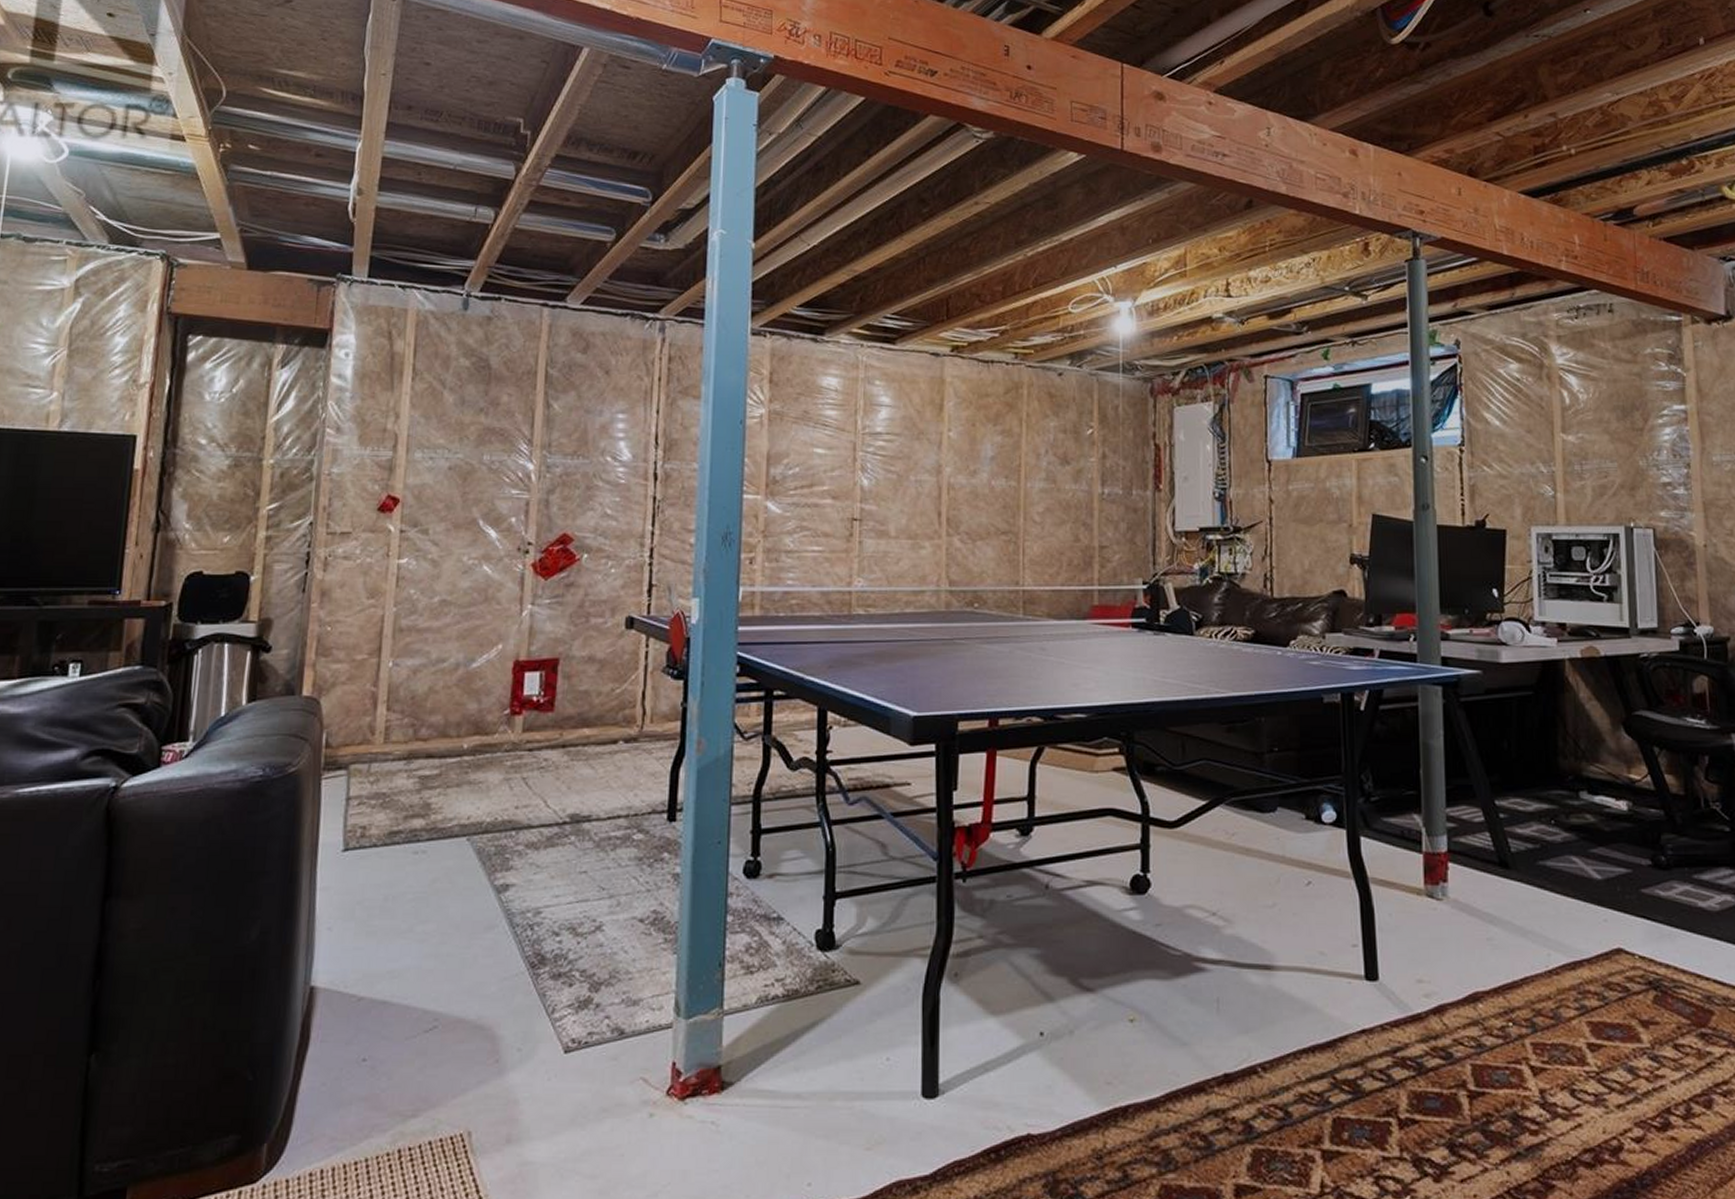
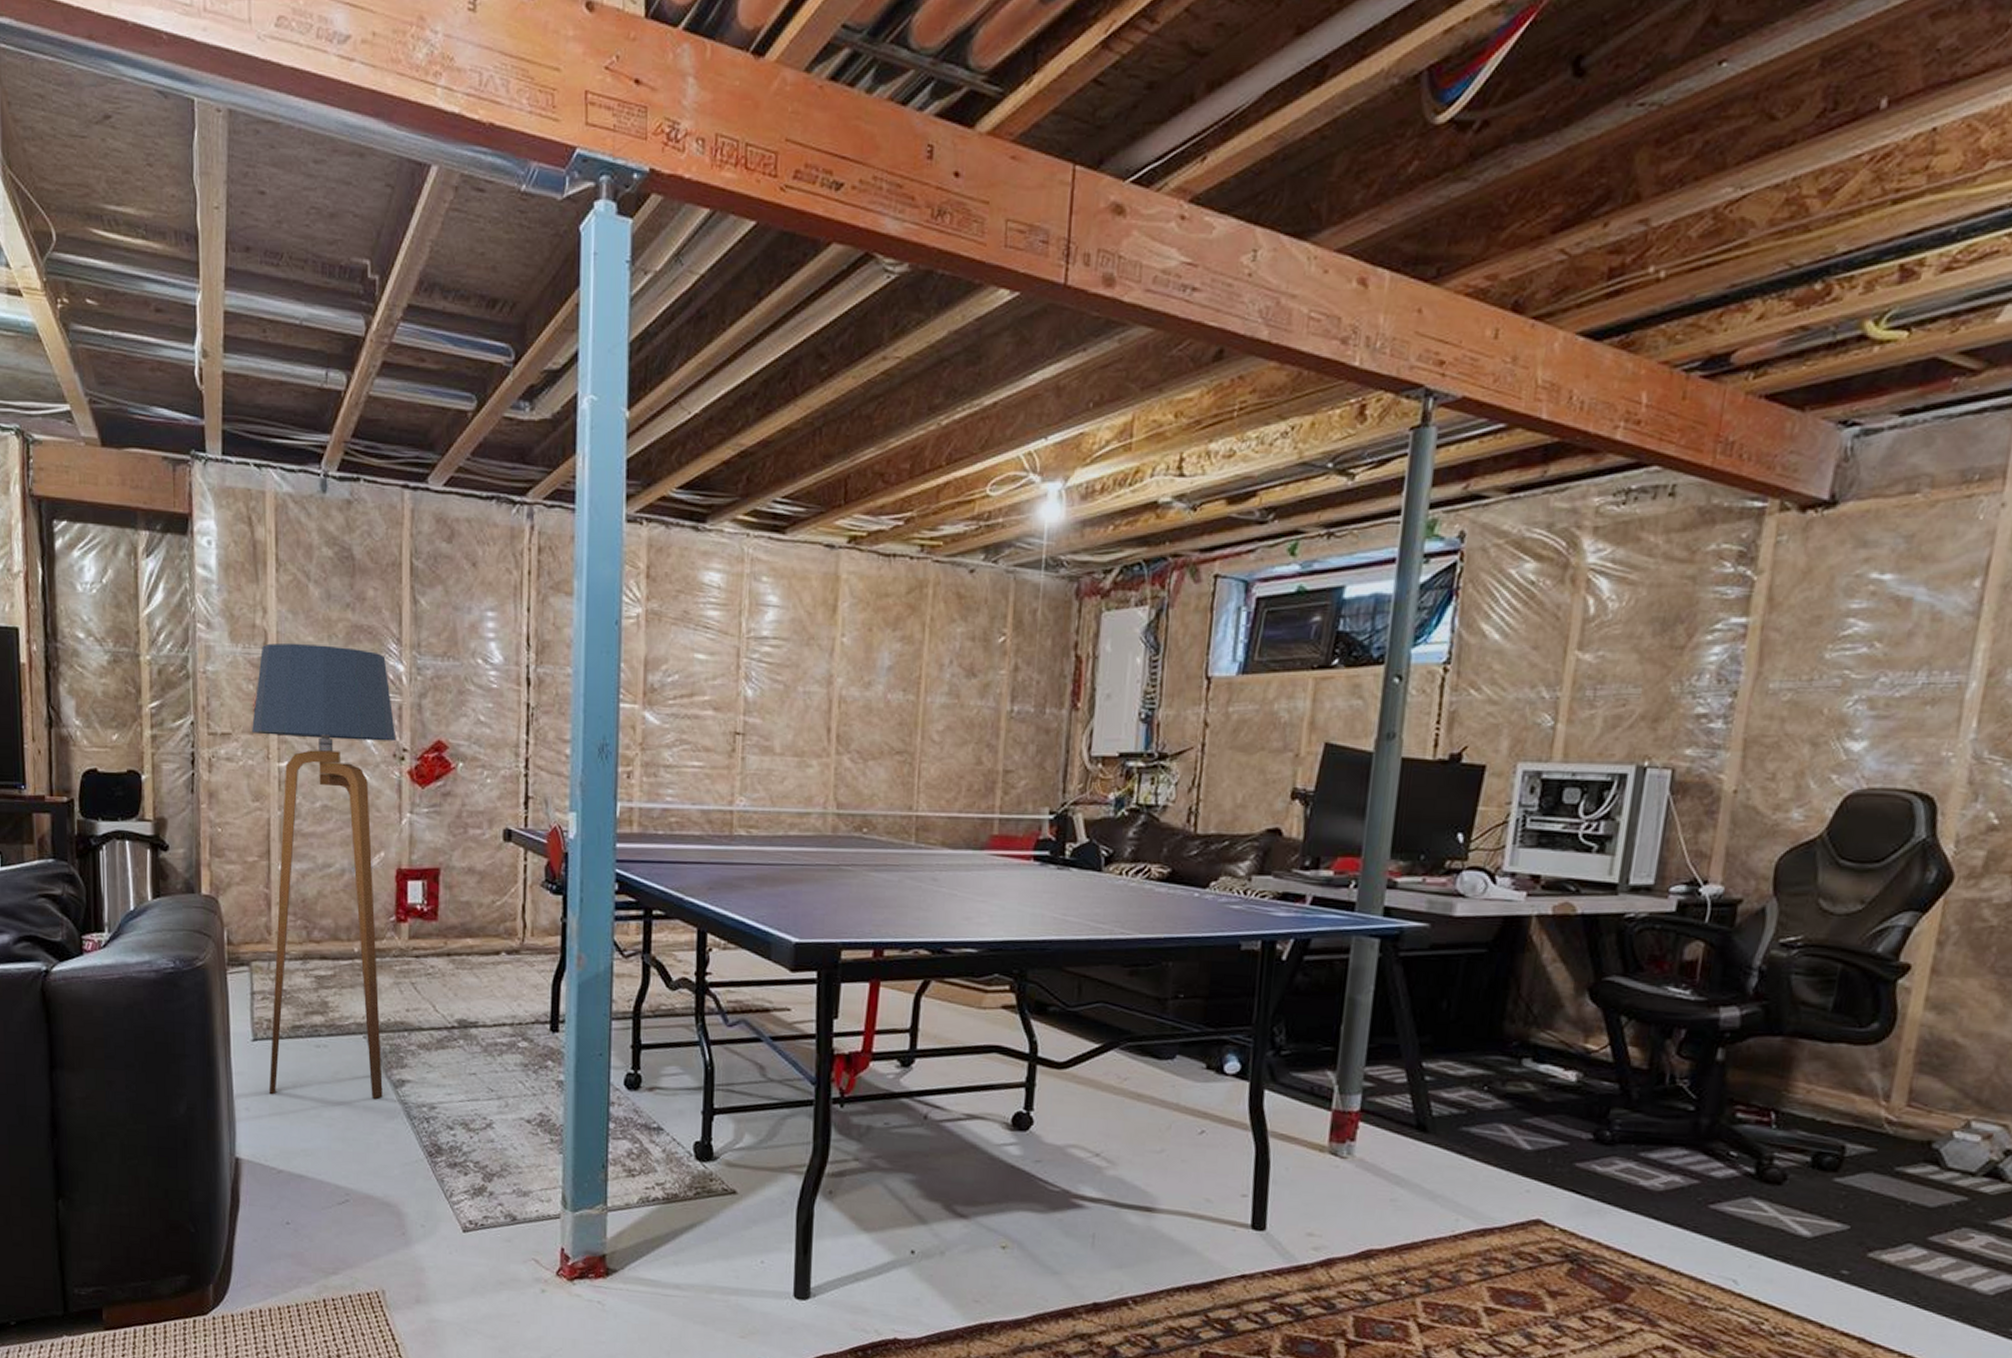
floor lamp: none [356,446,522,909] -> present [252,643,397,1099]

